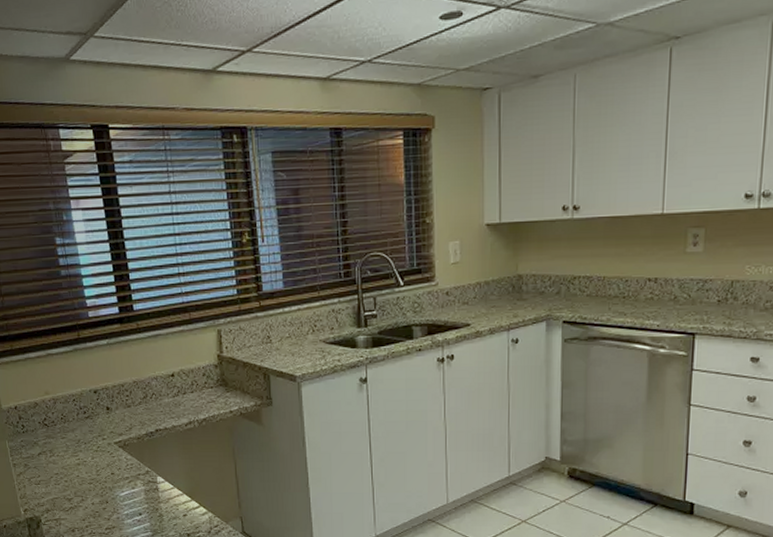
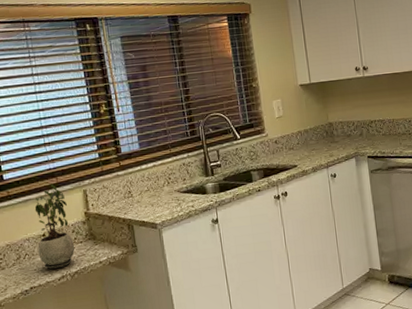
potted plant: none [164,320,204,413] -> present [34,185,75,270]

